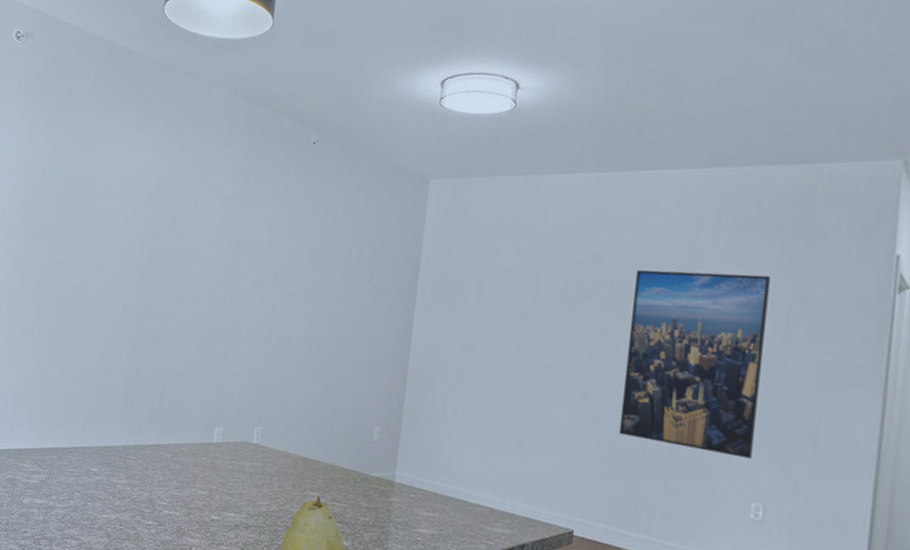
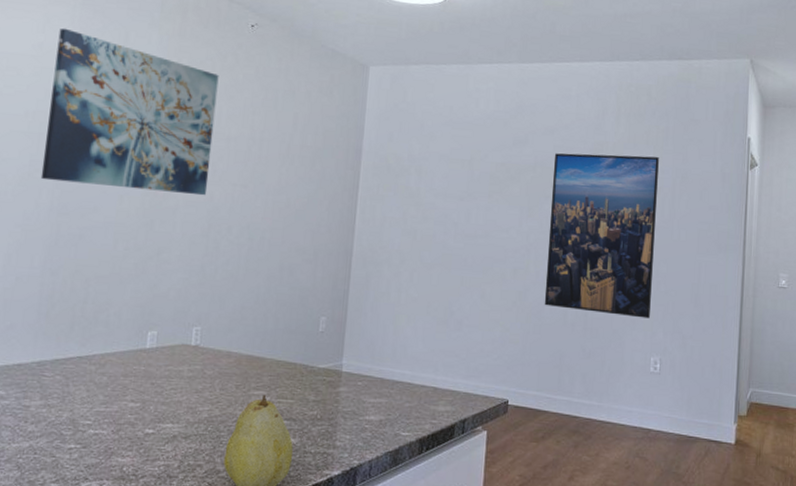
wall art: none [127,151,282,305] -> present [40,28,219,196]

